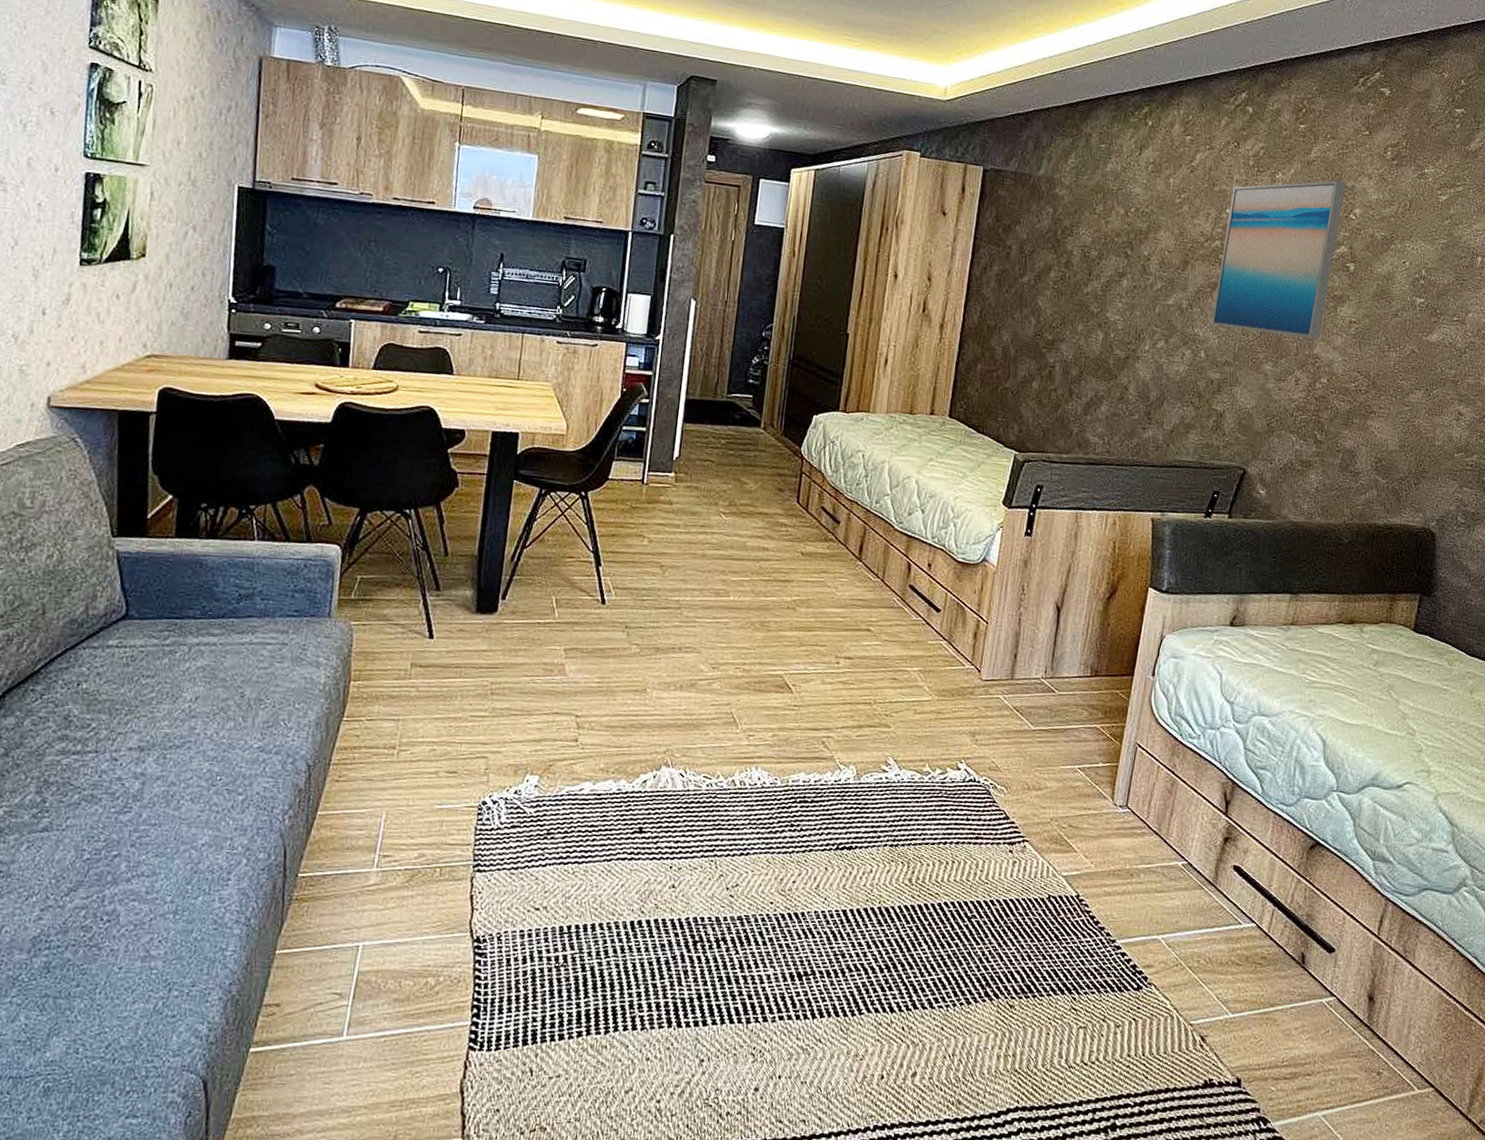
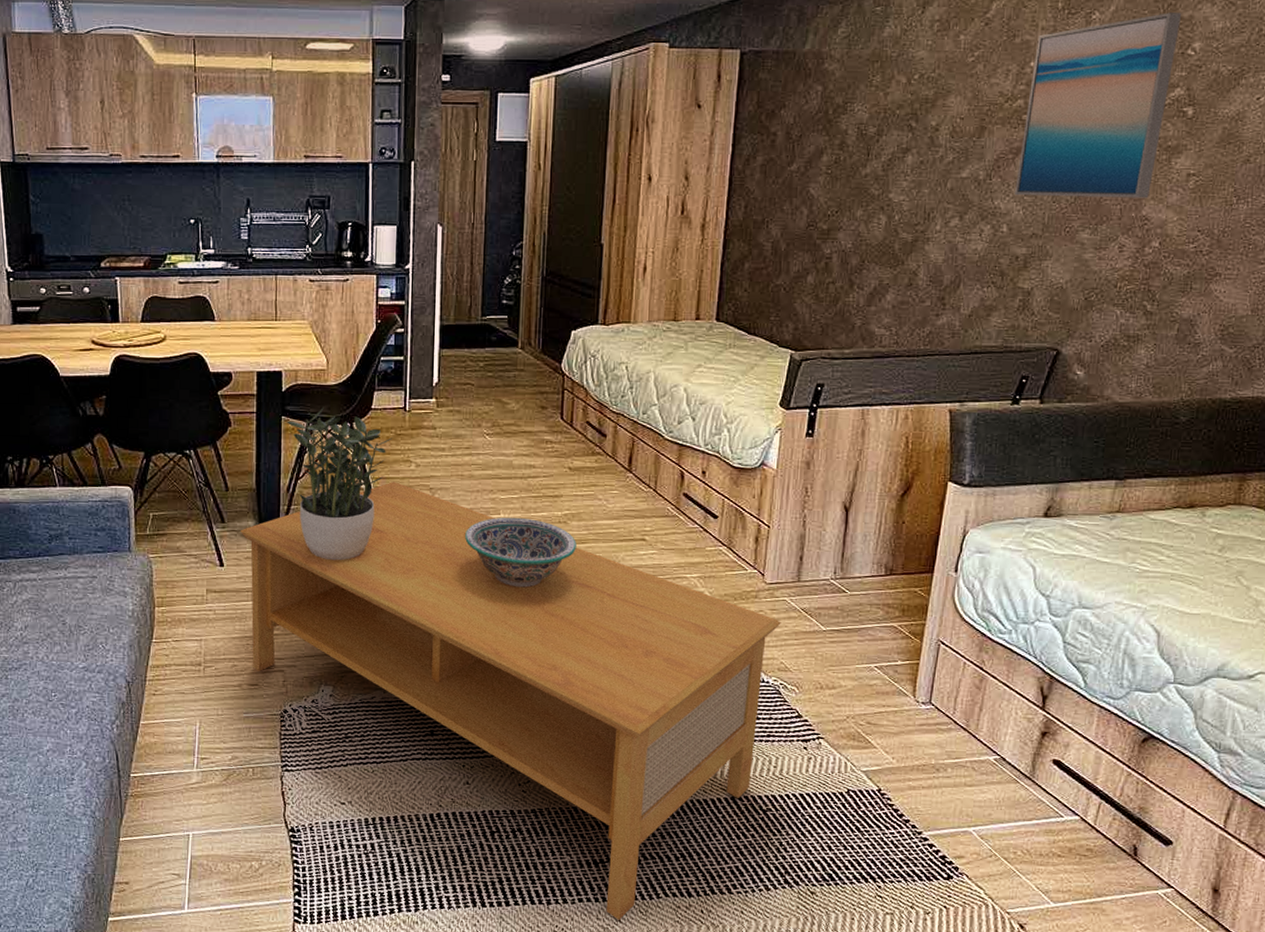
coffee table: none [453,556,994,1040] -> present [239,482,781,920]
potted plant: none [517,474,628,638] -> present [286,408,393,561]
decorative bowl: none [692,600,804,675] -> present [465,517,577,588]

